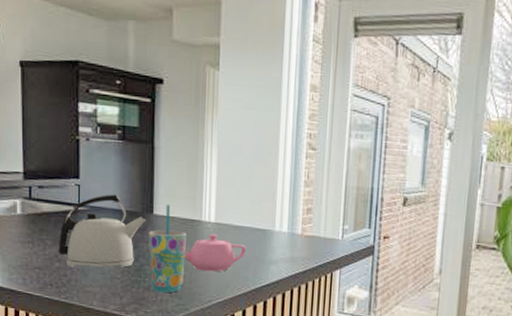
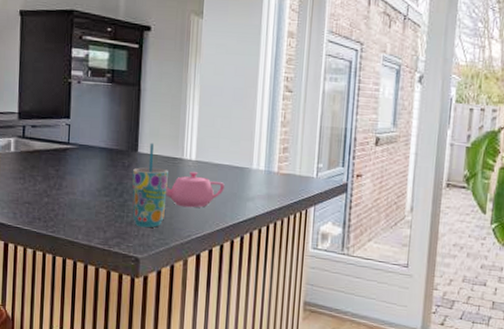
kettle: present [59,194,147,267] -> none [48,133,131,203]

